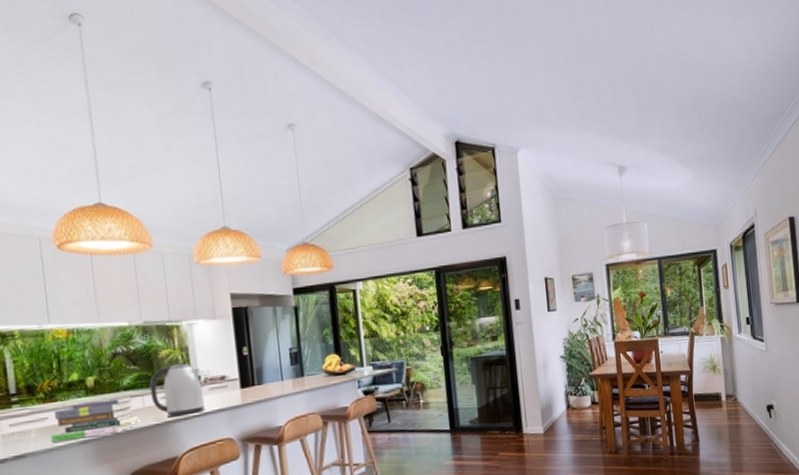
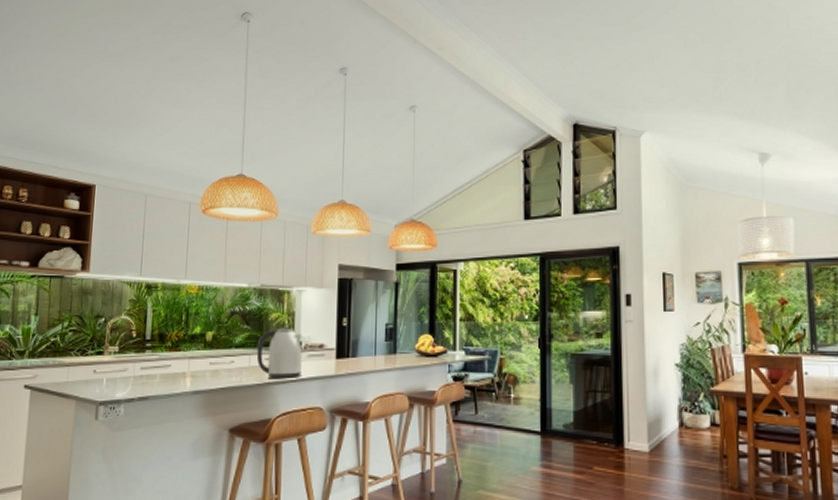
books: present [50,396,138,443] -> none [170,354,243,390]

